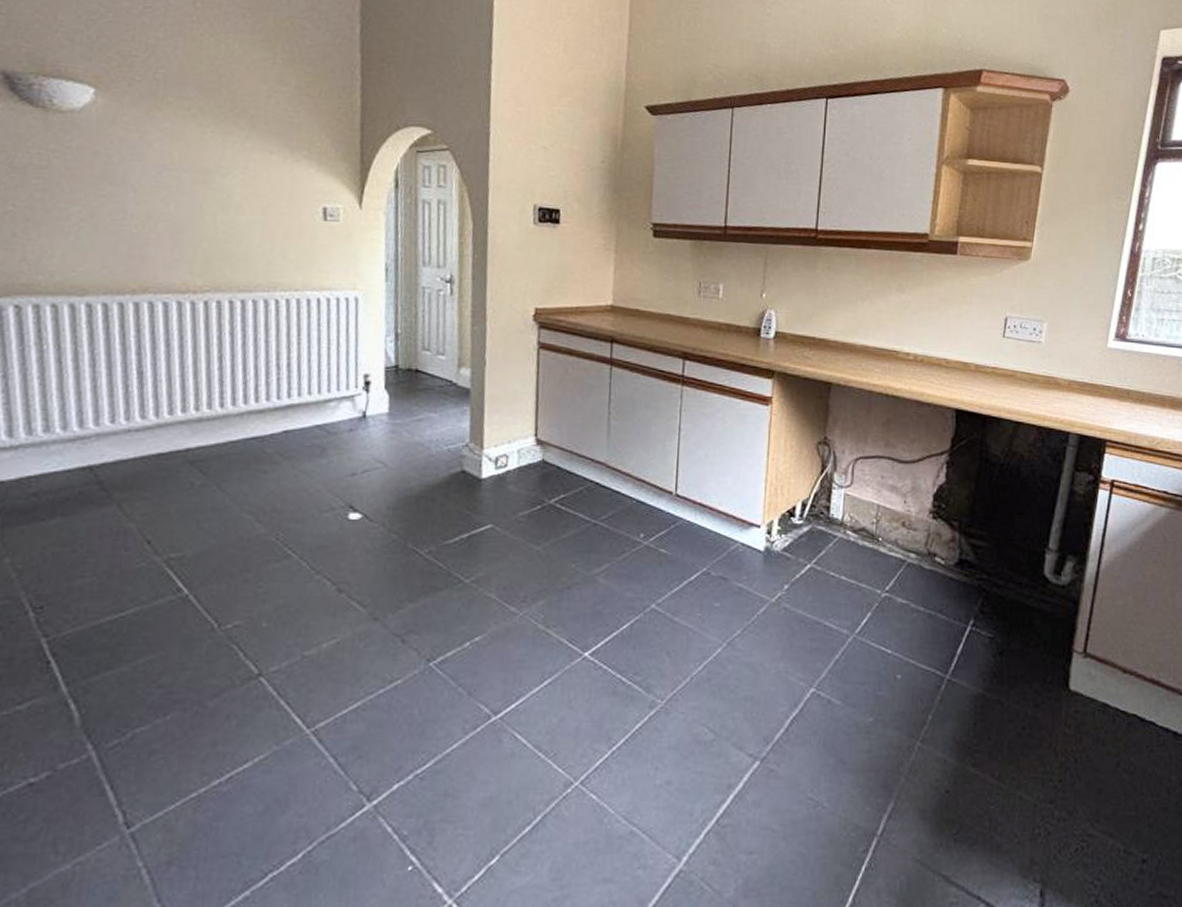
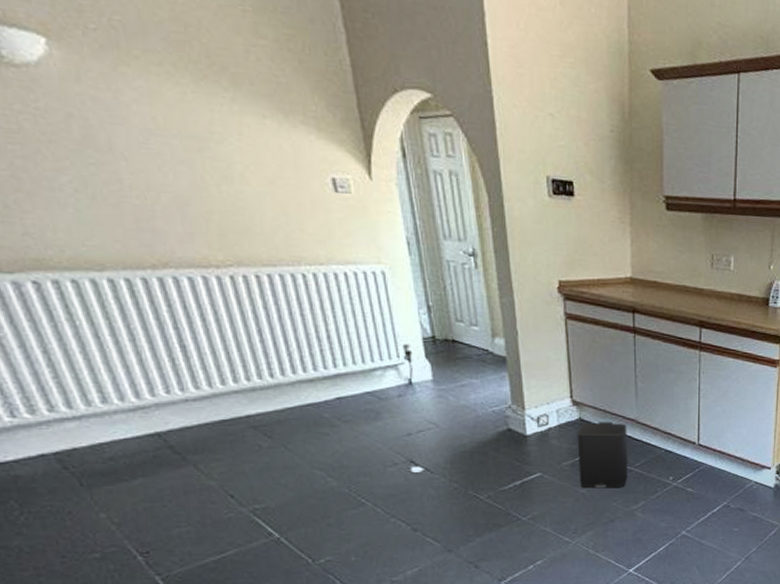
pedal bin: none [535,465,595,546] -> present [577,422,628,489]

